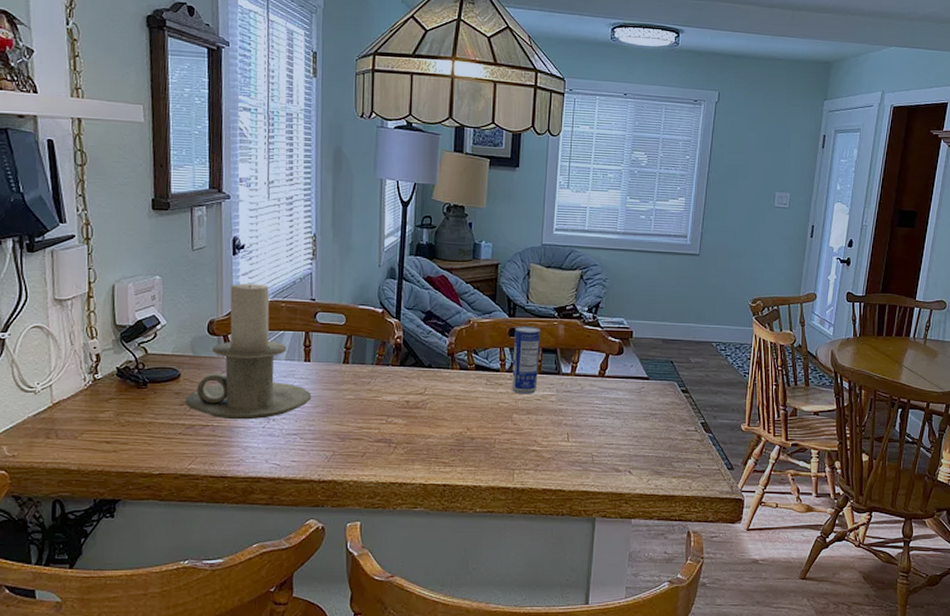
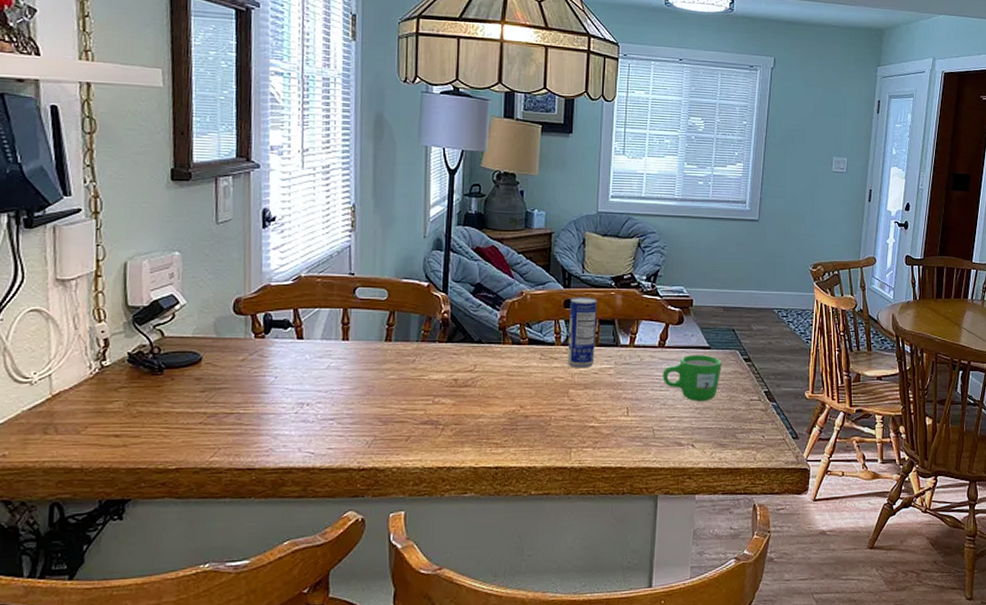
candle holder: present [185,283,312,420] -> none [207,258,351,406]
mug: none [602,385,660,430] -> present [662,355,722,401]

